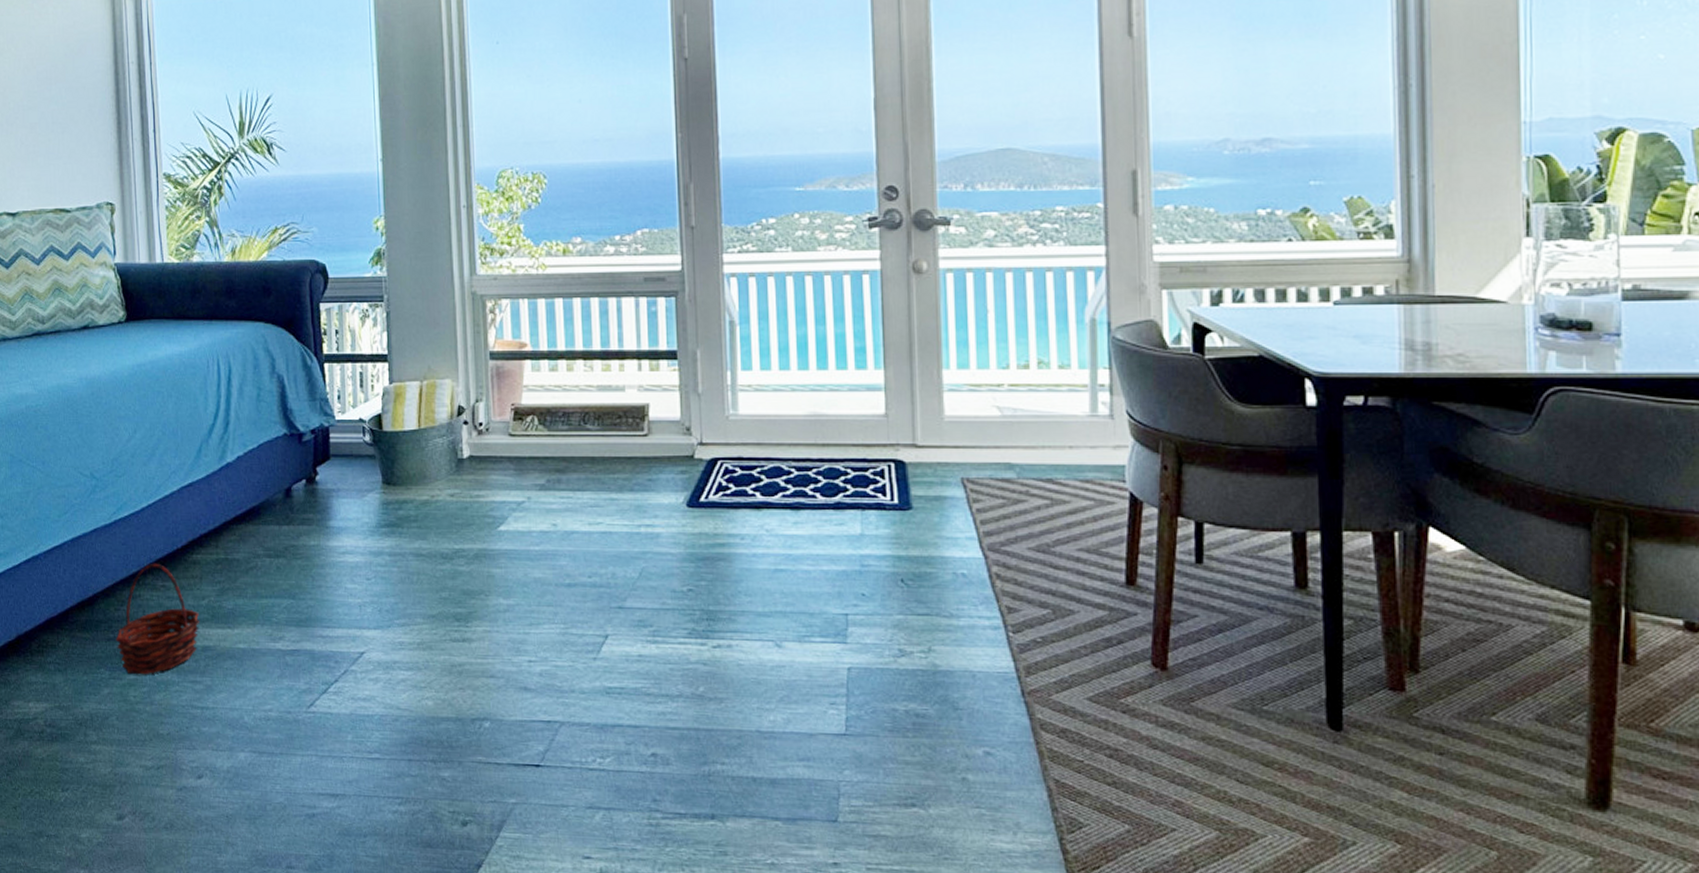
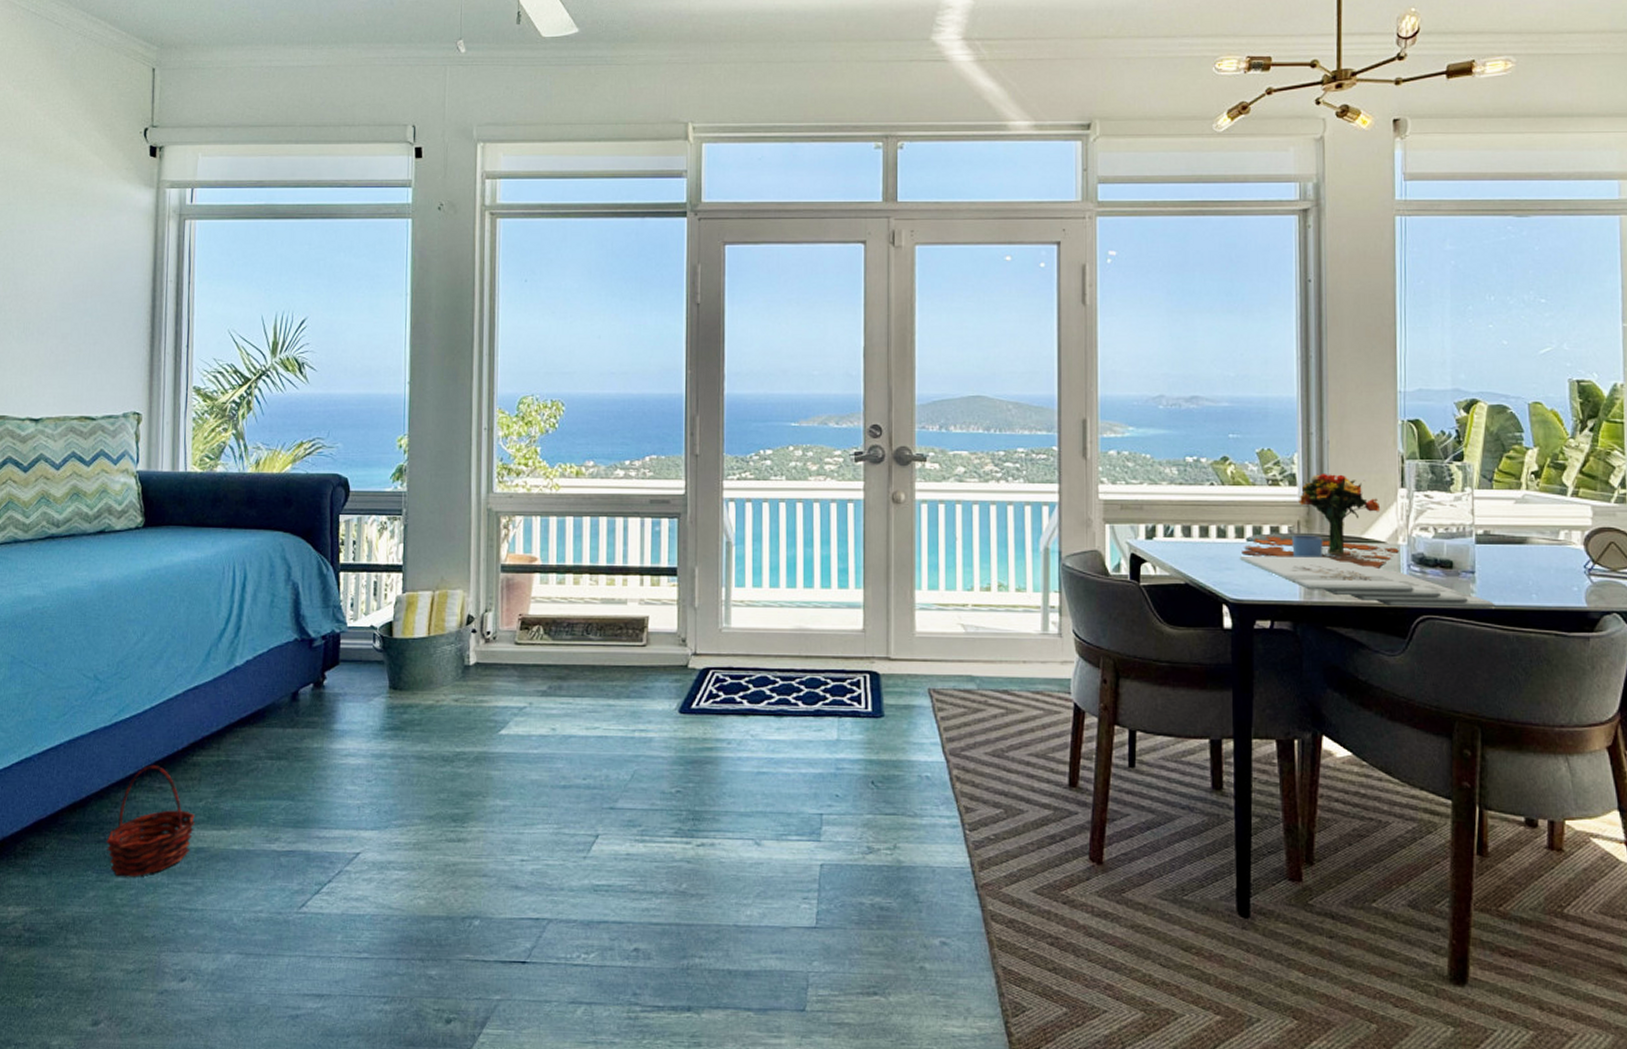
placemat: none [1325,320,1647,377] -> present [1240,555,1495,608]
flower arrangement: none [1327,222,1524,334] -> present [1241,473,1399,570]
mug: none [1389,296,1428,322] -> present [1292,535,1323,558]

